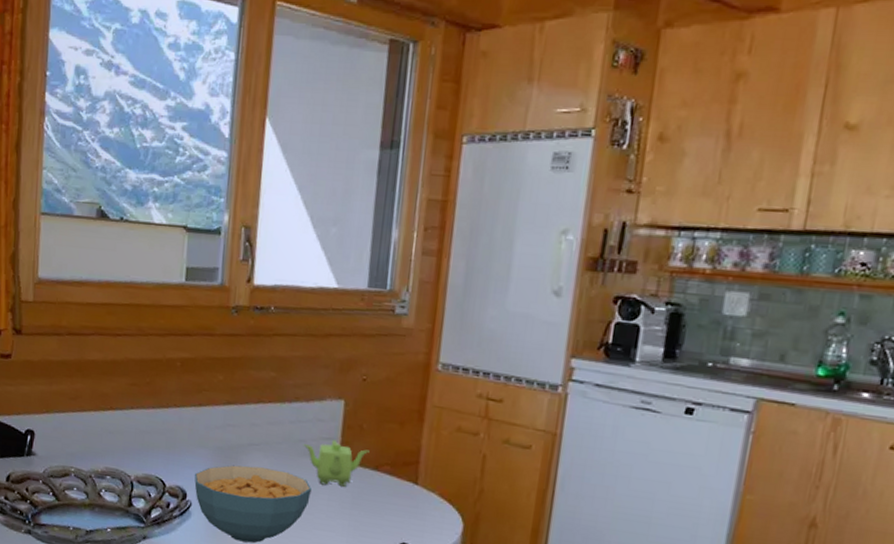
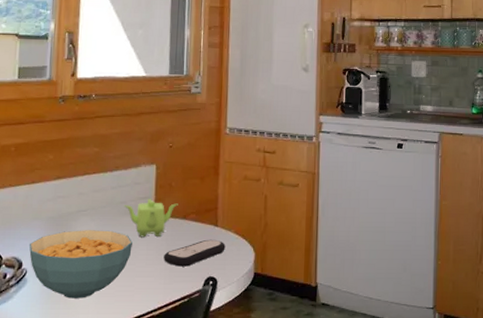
remote control: none [347,498,426,527] -> present [164,239,226,267]

